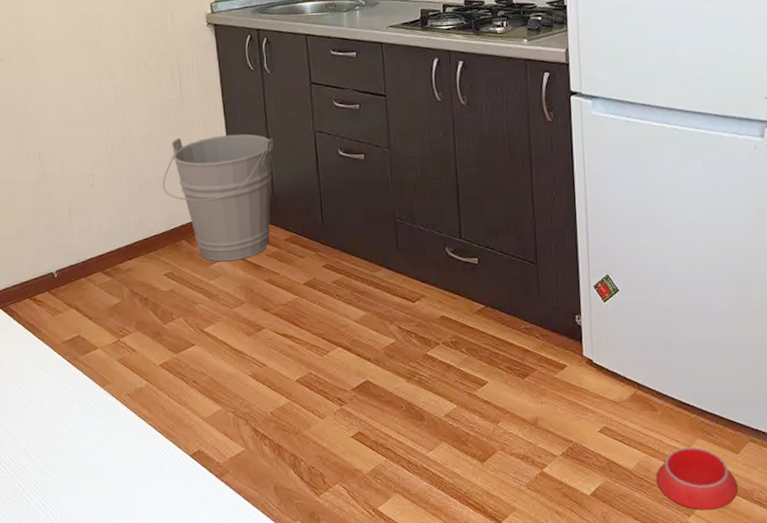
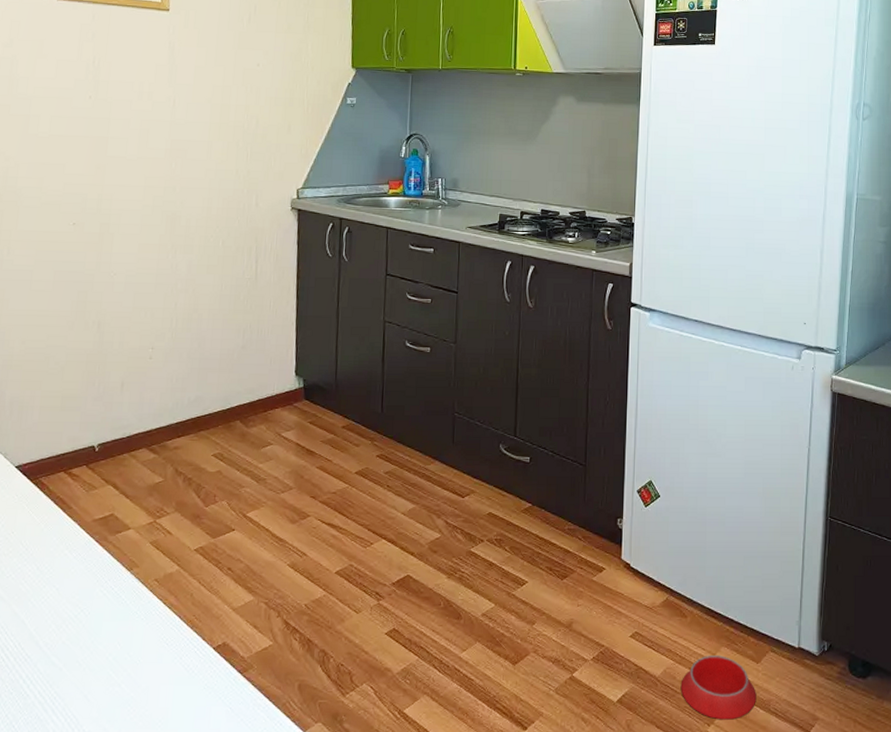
bucket: present [162,133,274,262] -> none [223,317,344,445]

